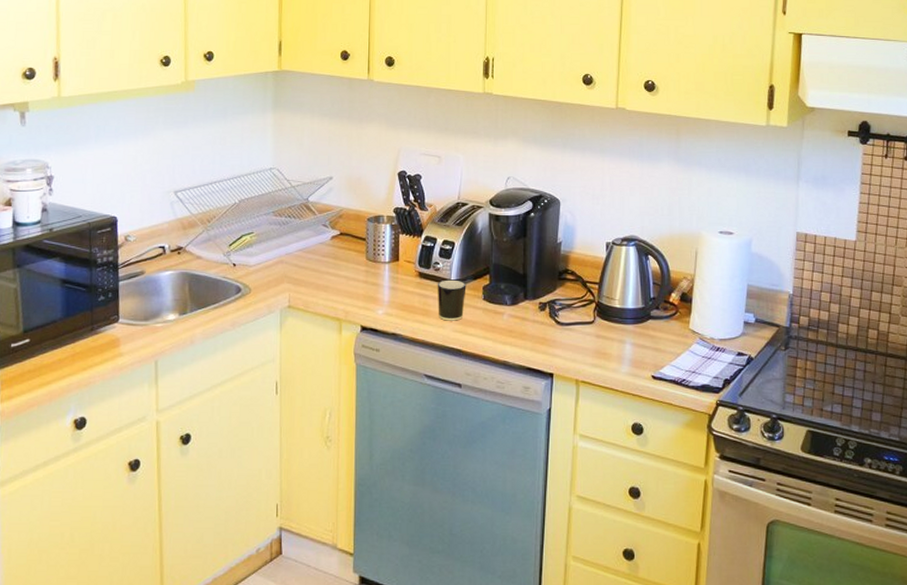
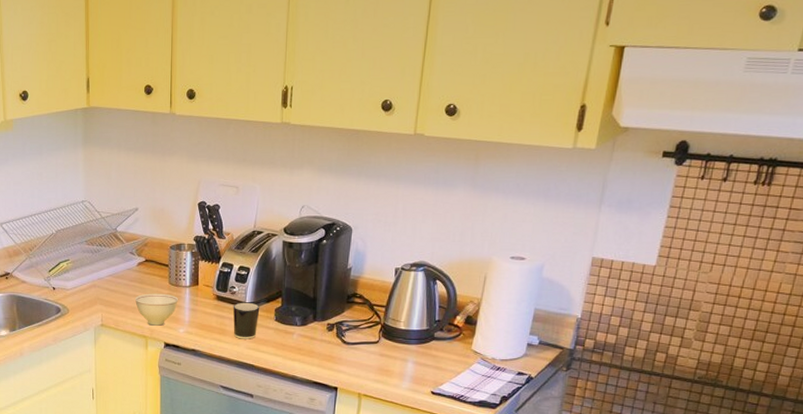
bowl: none [328,270,378,307] -> present [135,293,179,326]

